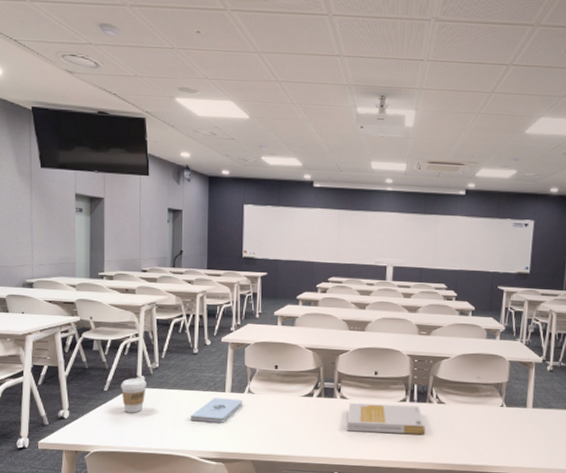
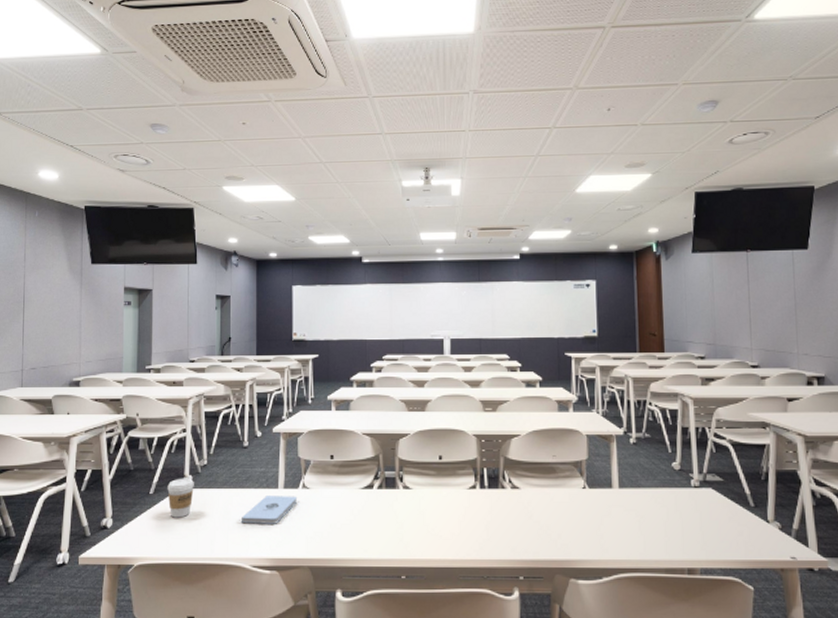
book: present [347,403,426,434] -> none [412,492,500,527]

